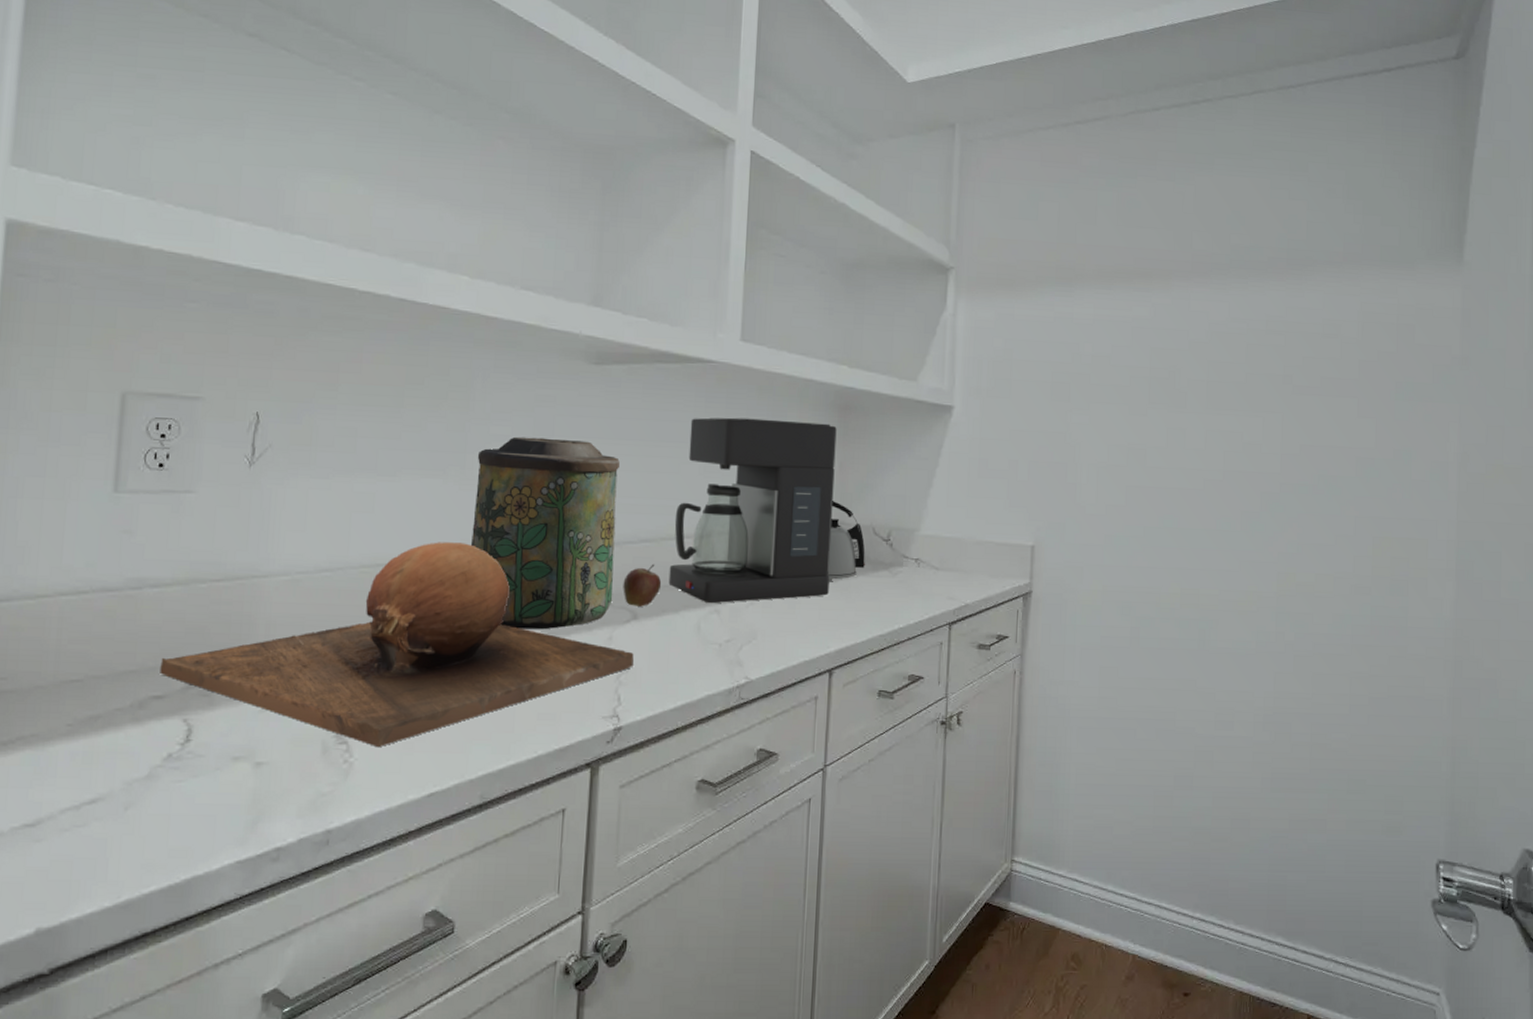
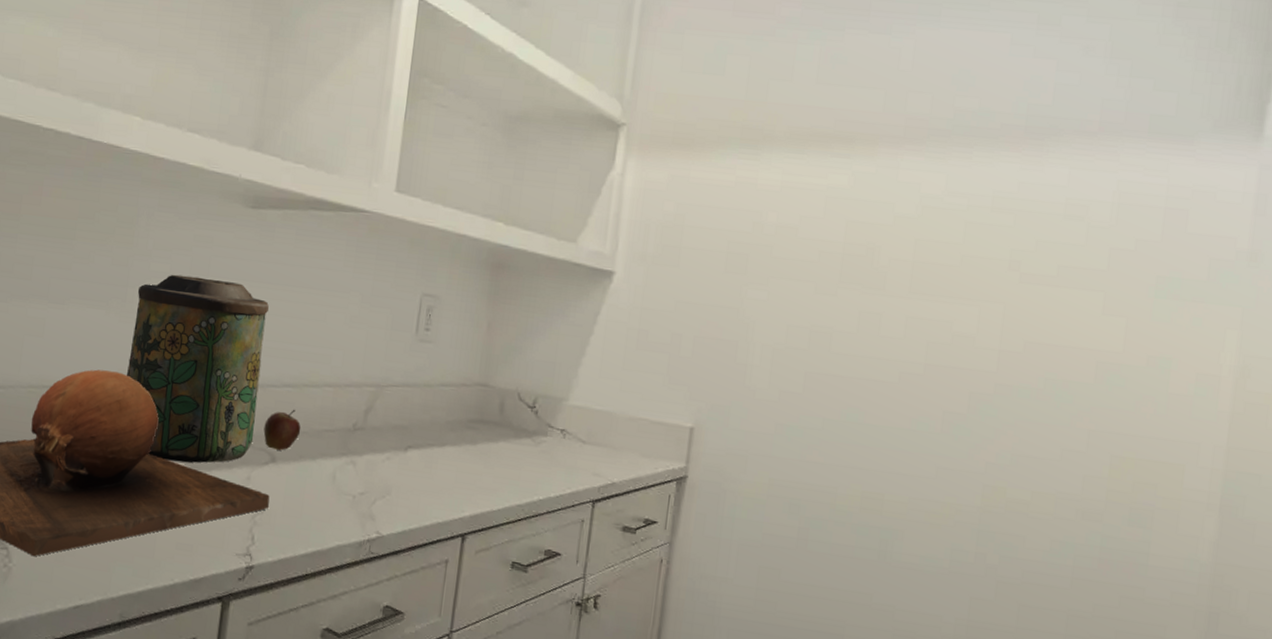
coffee maker: present [668,417,837,604] -> none [307,267,488,459]
kettle: present [828,501,866,582] -> none [467,361,509,445]

